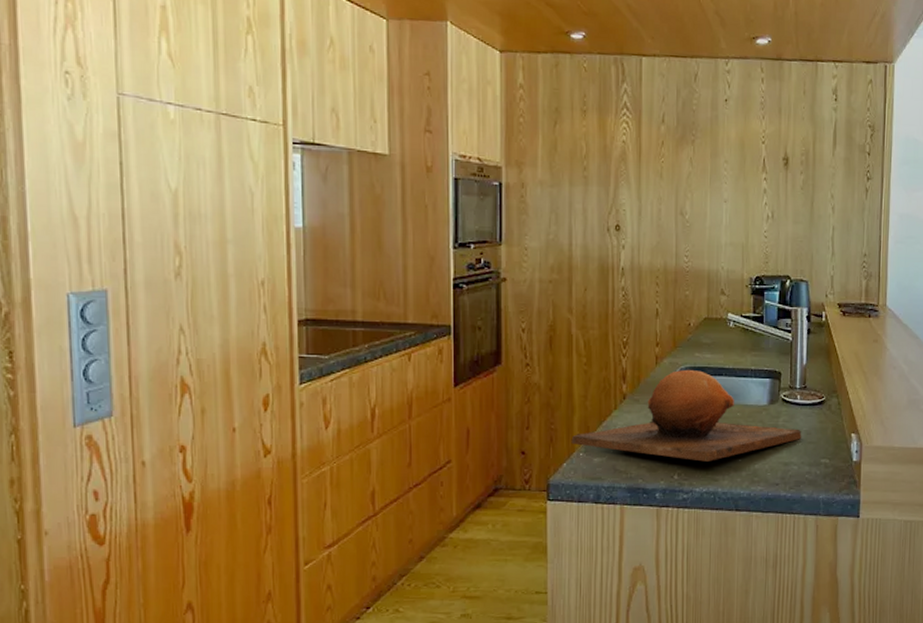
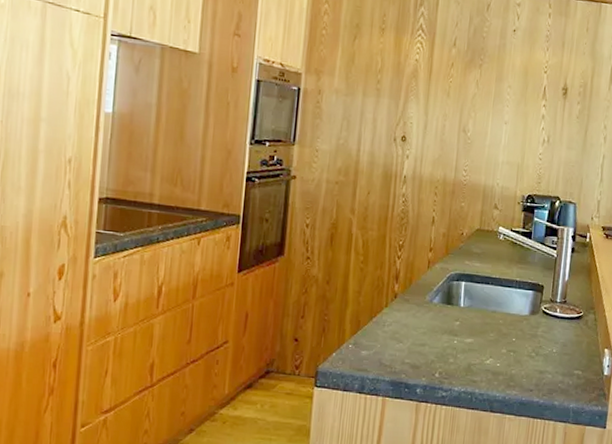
chopping board: present [571,369,802,462] -> none [342,275,559,364]

